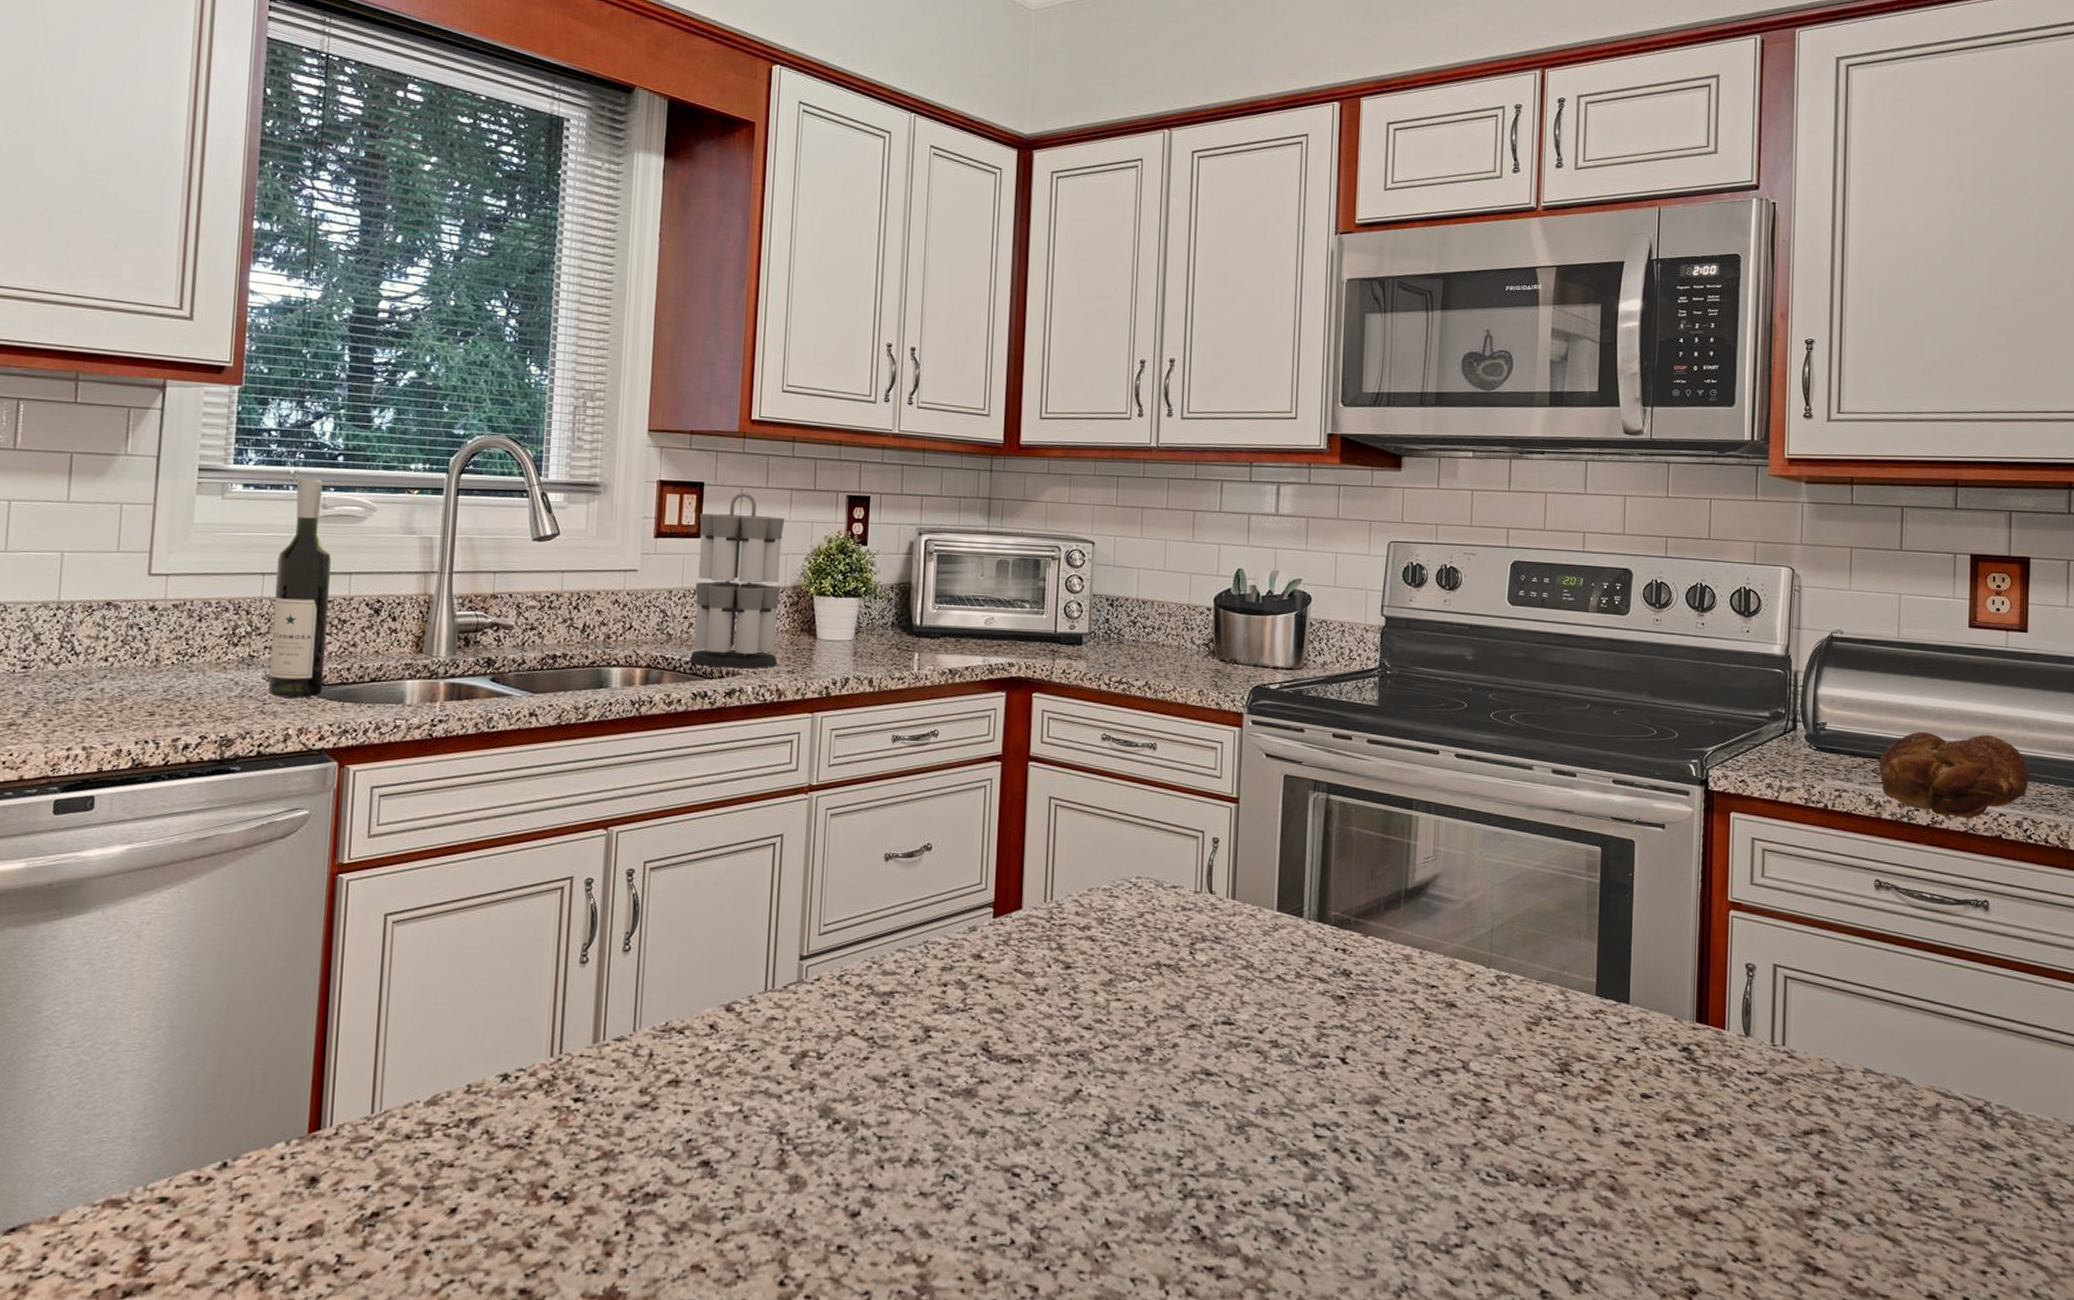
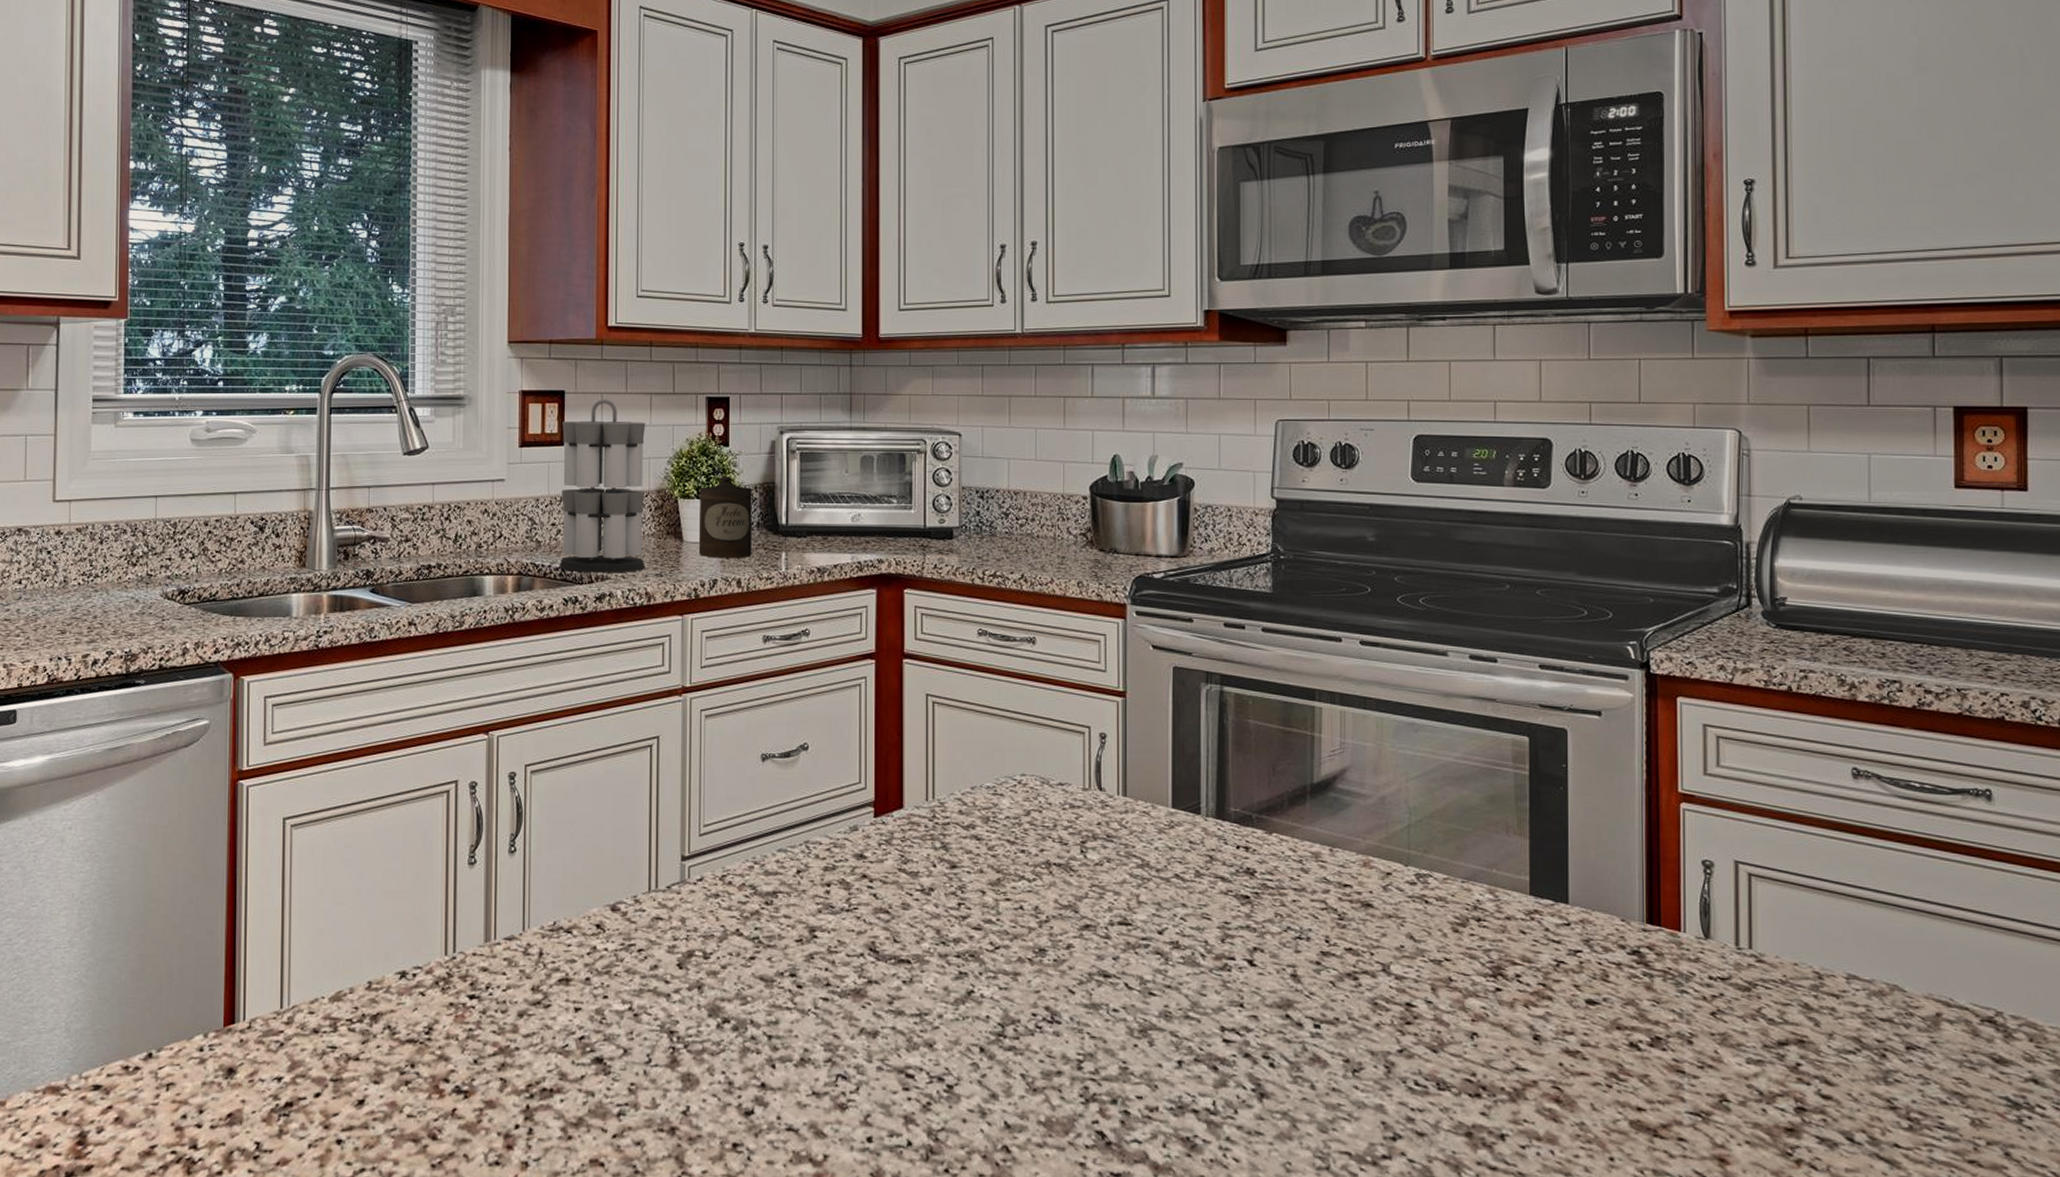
bottle: present [268,478,332,698] -> none [166,404,218,614]
canister: none [832,574,888,658] -> present [698,476,752,558]
bread loaf: present [1878,731,2030,819] -> none [1851,604,2037,699]

